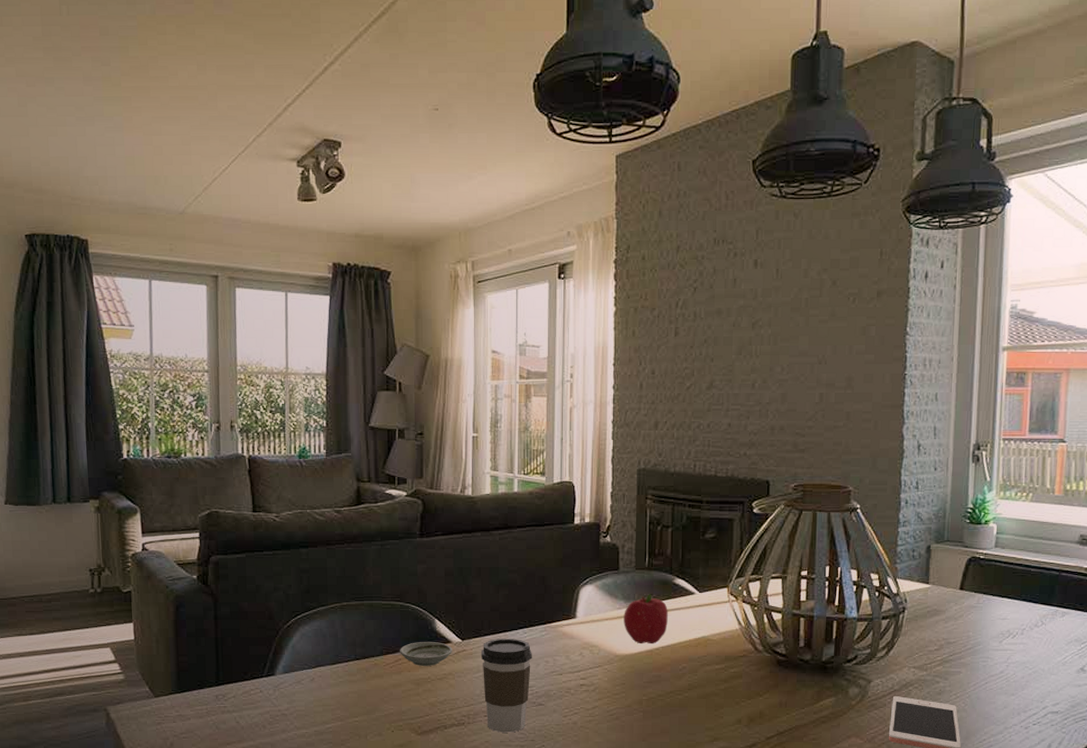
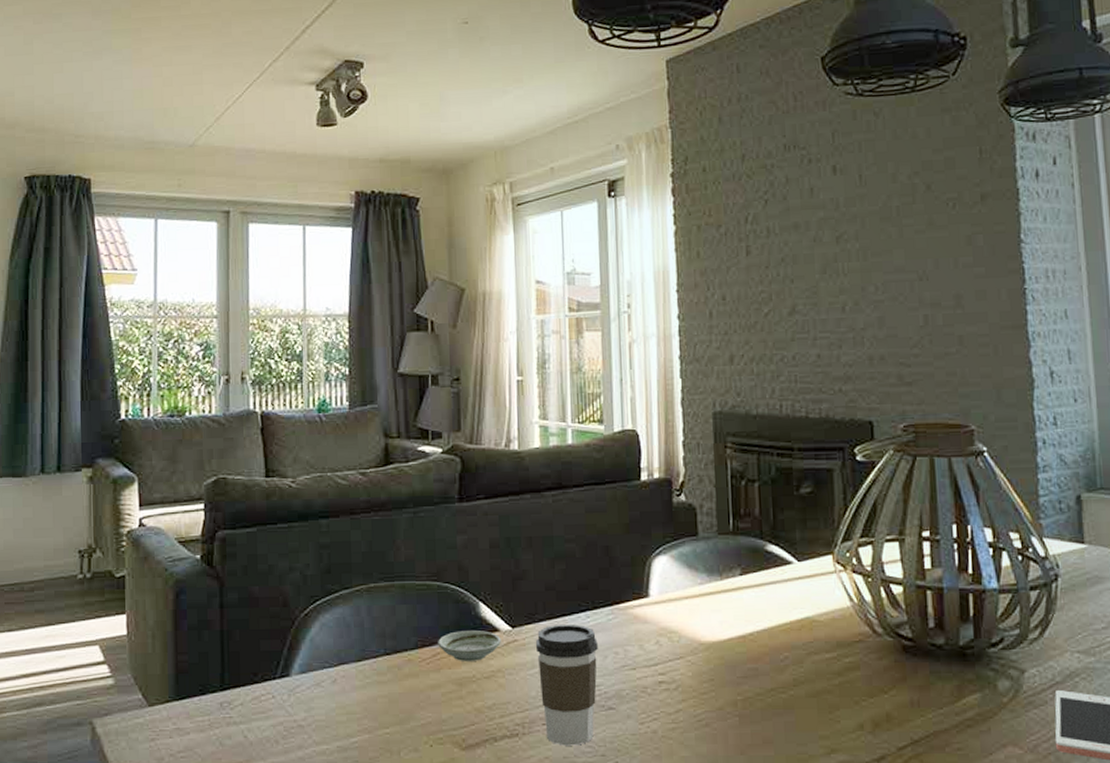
fruit: present [624,594,668,645] -> none [707,564,762,629]

